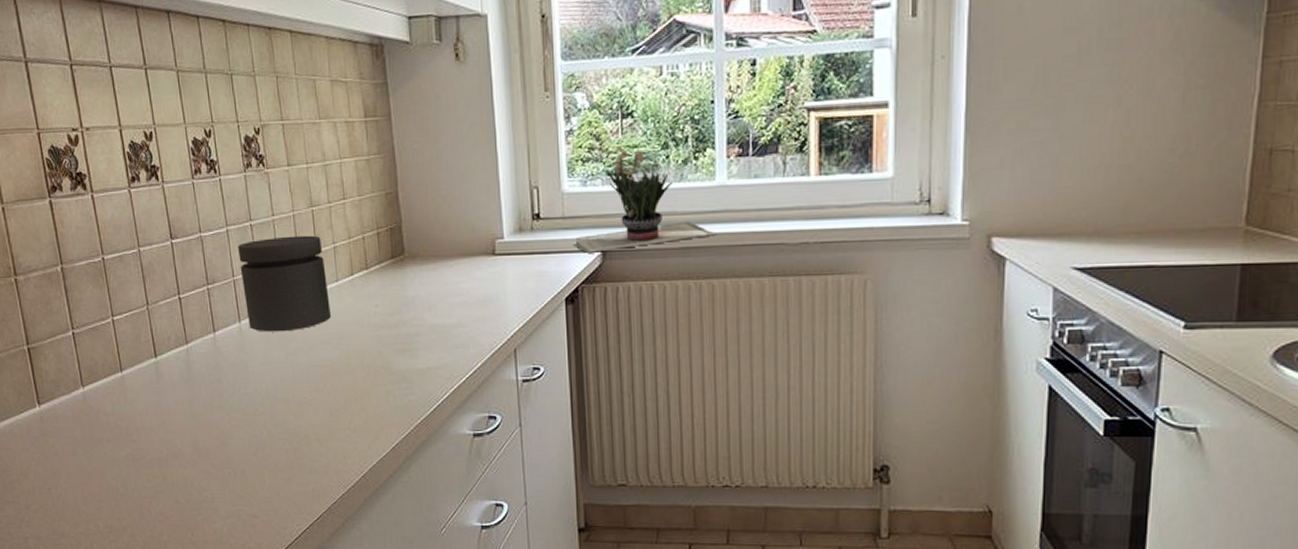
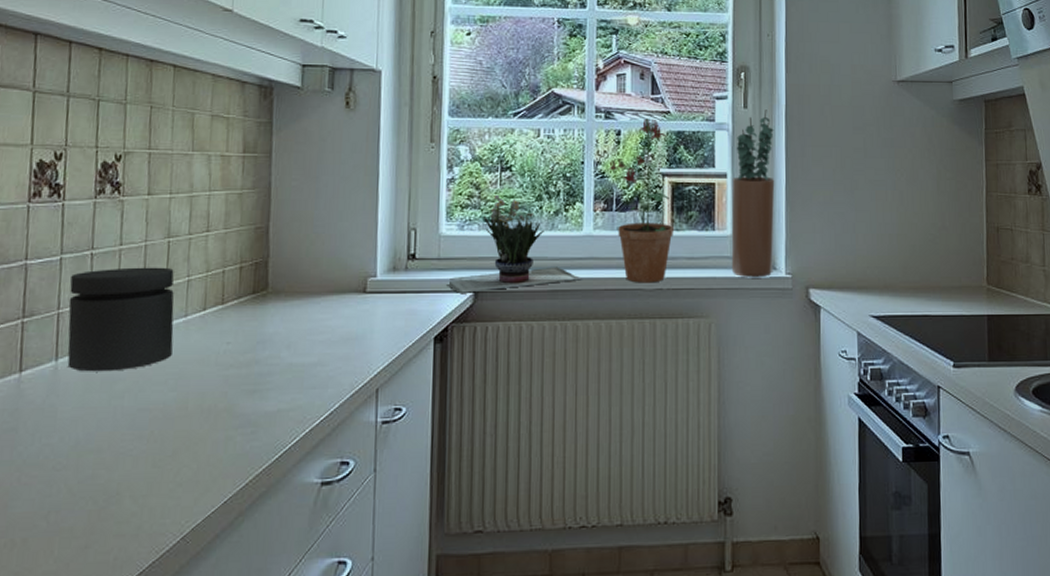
potted plant: none [743,41,821,237] -> present [609,118,673,283]
vase: none [892,15,952,227] -> present [731,109,775,278]

